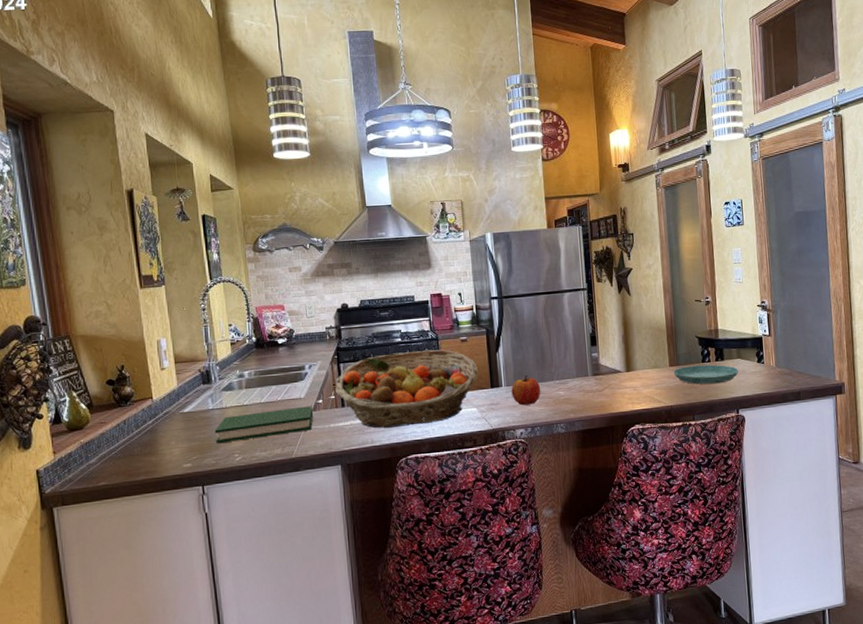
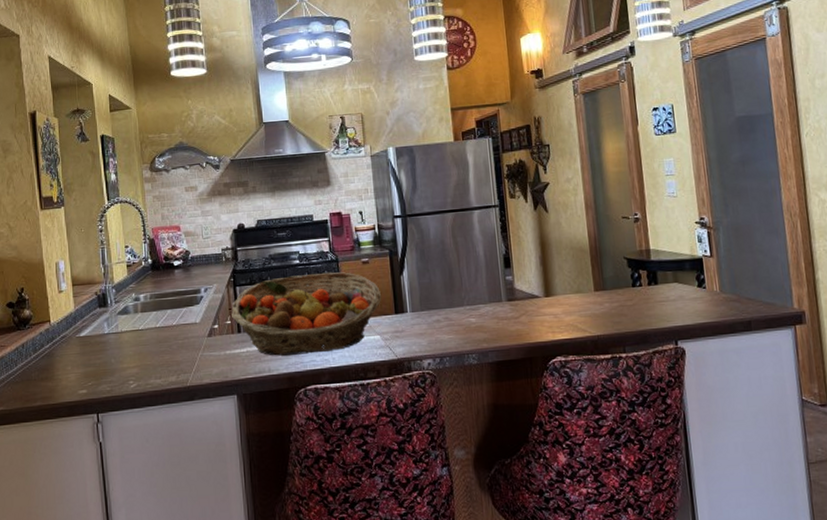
hardback book: present [214,406,314,444] -> none [110,331,209,370]
apple: present [511,375,541,406] -> none [417,300,450,334]
saucer: present [673,364,739,385] -> none [598,289,676,312]

